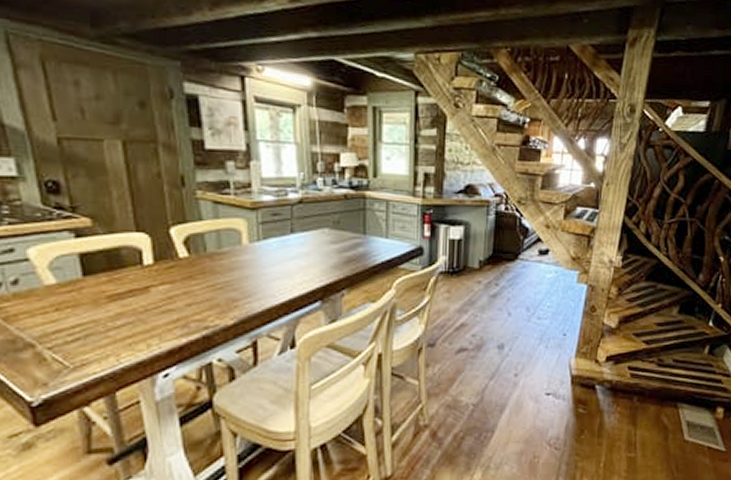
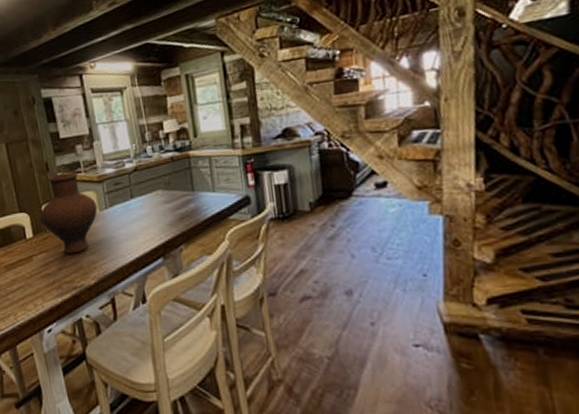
vase: none [167,192,247,289] -> present [40,172,98,254]

